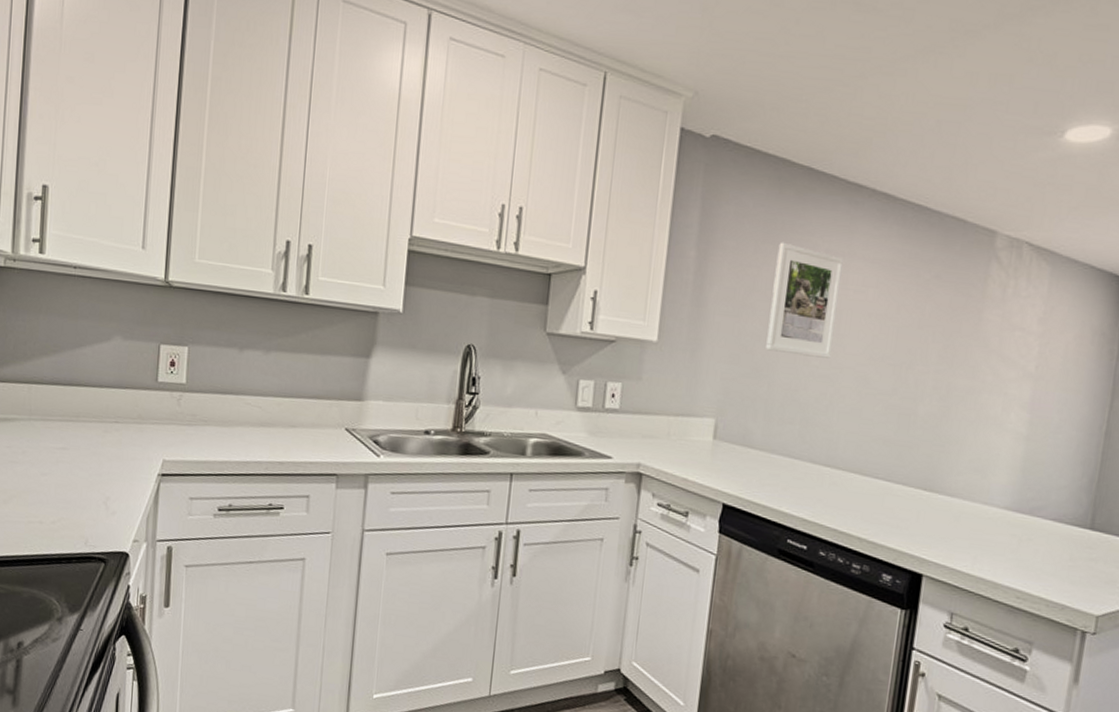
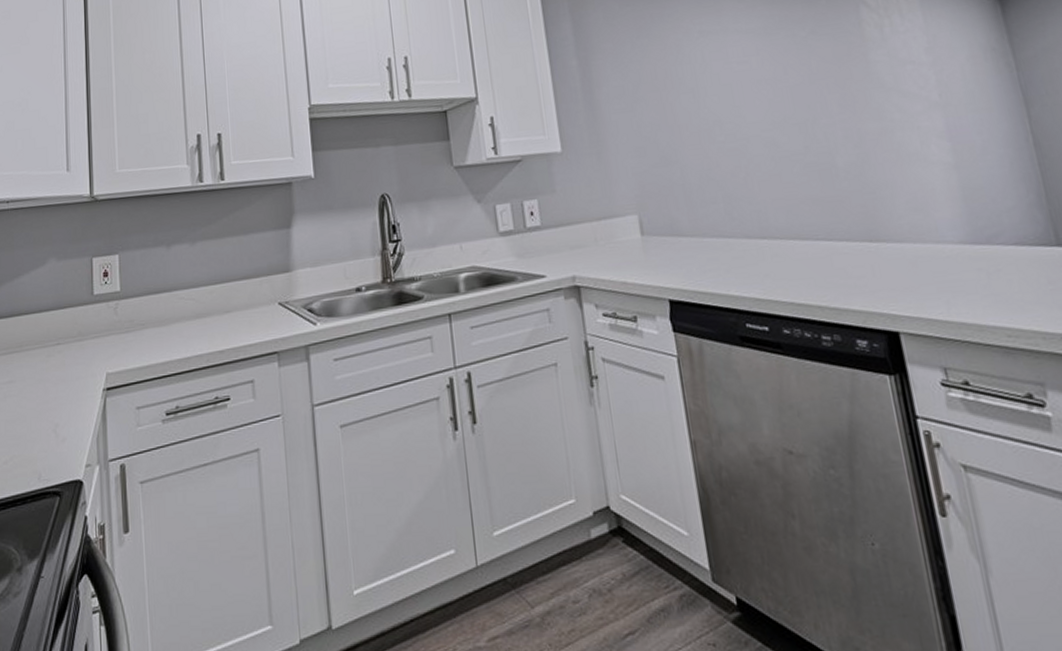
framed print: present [766,242,845,359] -> none [653,33,734,137]

